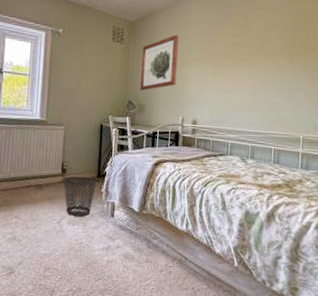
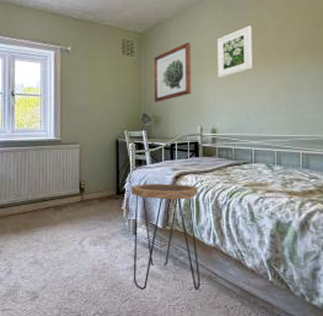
wastebasket: present [63,176,97,216] -> none [82,194,116,236]
side table: none [107,168,176,273] -> present [130,184,201,291]
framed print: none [202,24,238,72] -> present [217,26,252,77]

